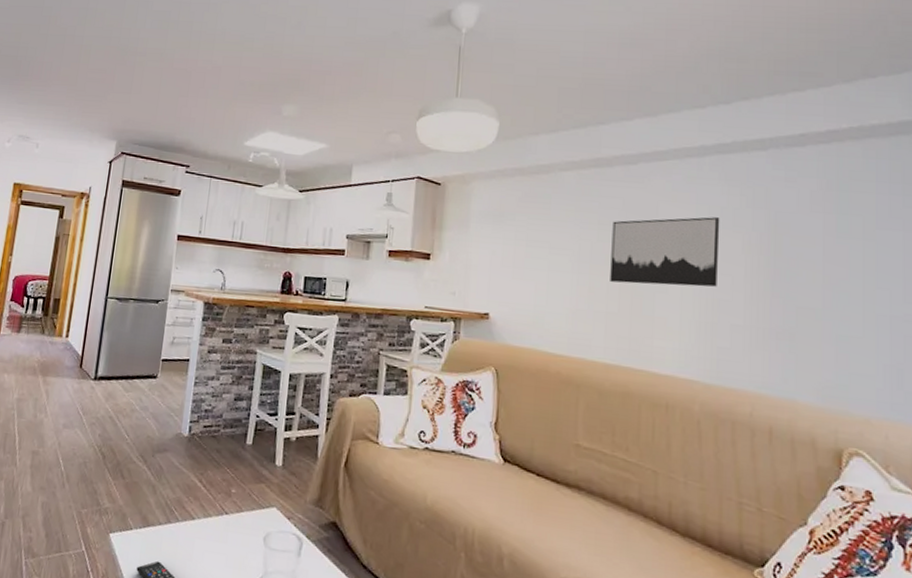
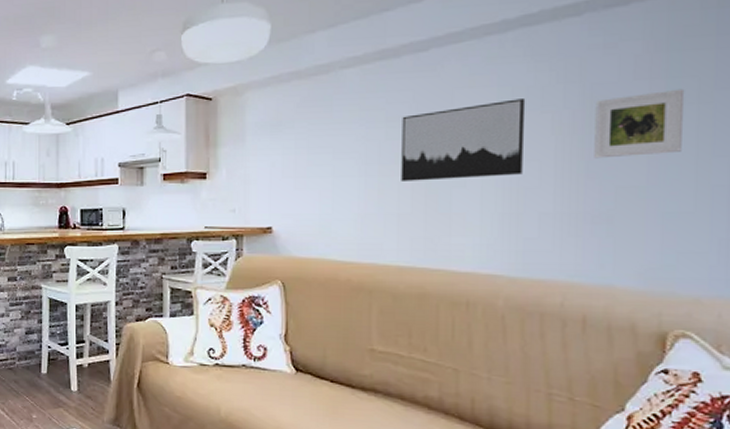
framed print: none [778,224,852,282] -> present [594,88,685,159]

